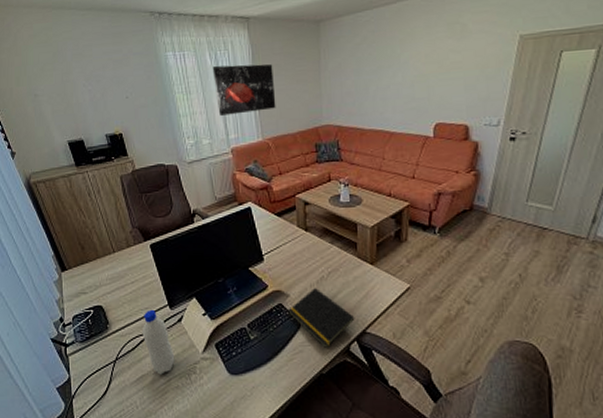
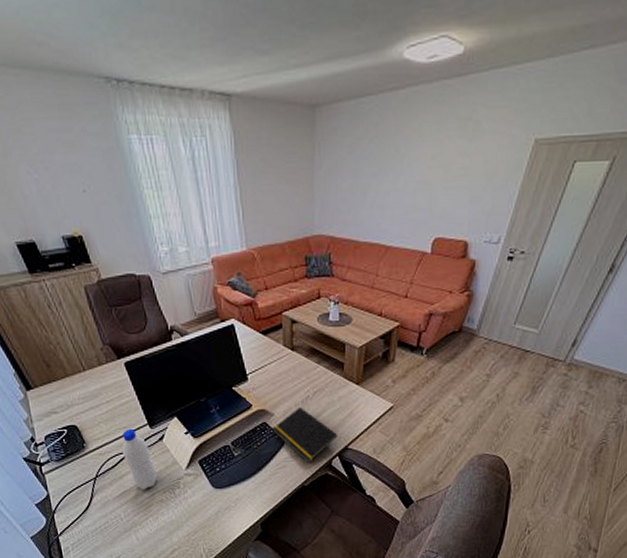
wall art: present [212,64,276,116] -> none [187,156,263,219]

